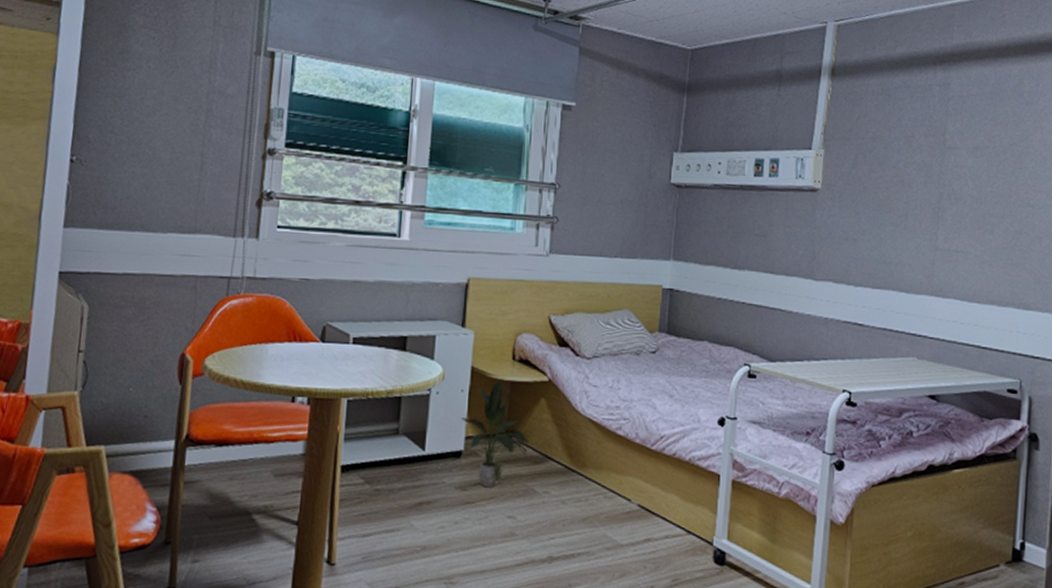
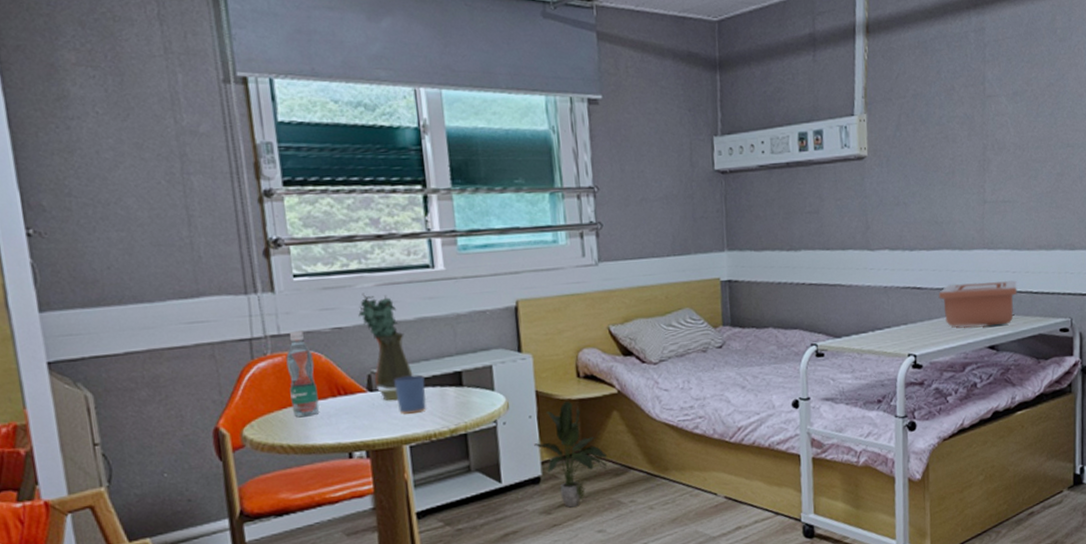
bottle: none [251,276,280,357] -> present [285,331,320,418]
vase: none [326,251,363,355] -> present [358,293,413,402]
mug: none [344,332,373,369] -> present [394,374,426,414]
tray: none [880,325,964,376] -> present [938,280,1018,328]

